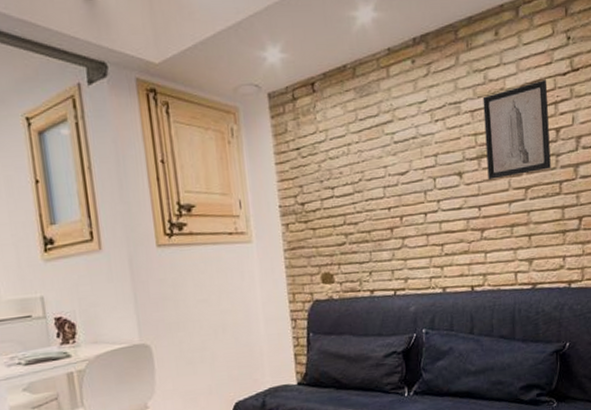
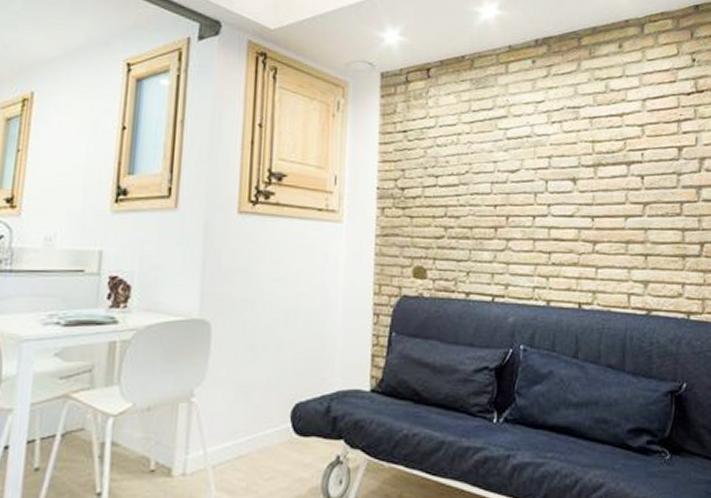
wall art: present [483,79,551,180] -> none [603,96,672,190]

